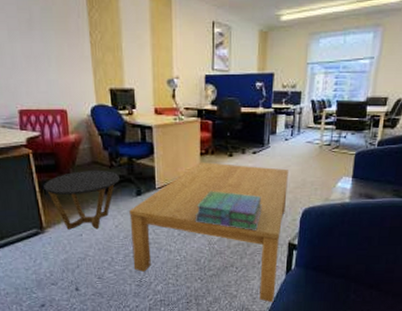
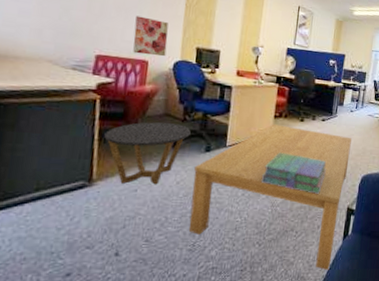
wall art: none [46,63,82,104] -> present [133,15,169,57]

